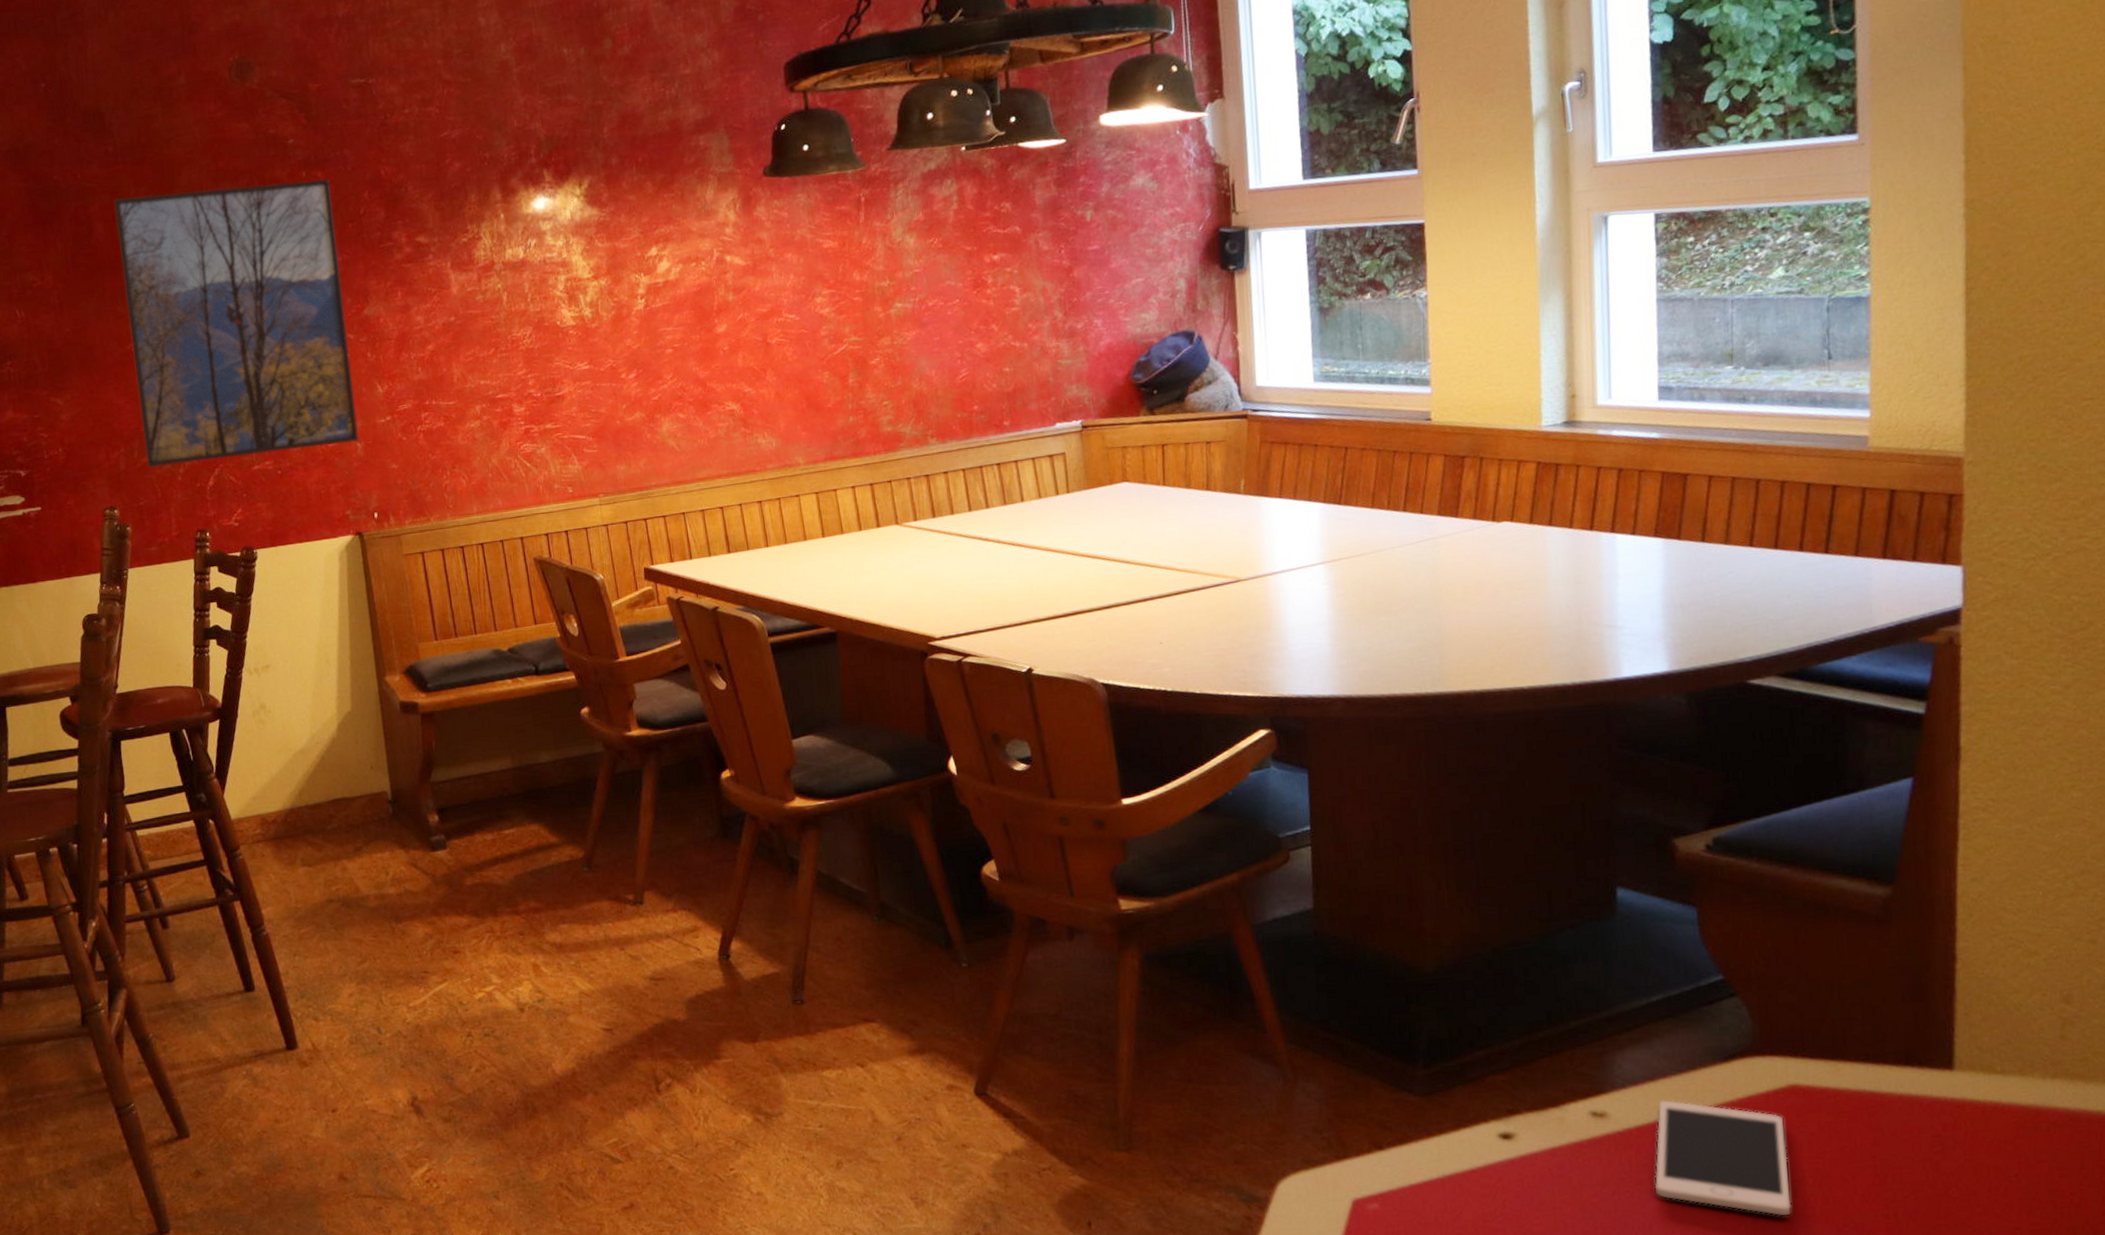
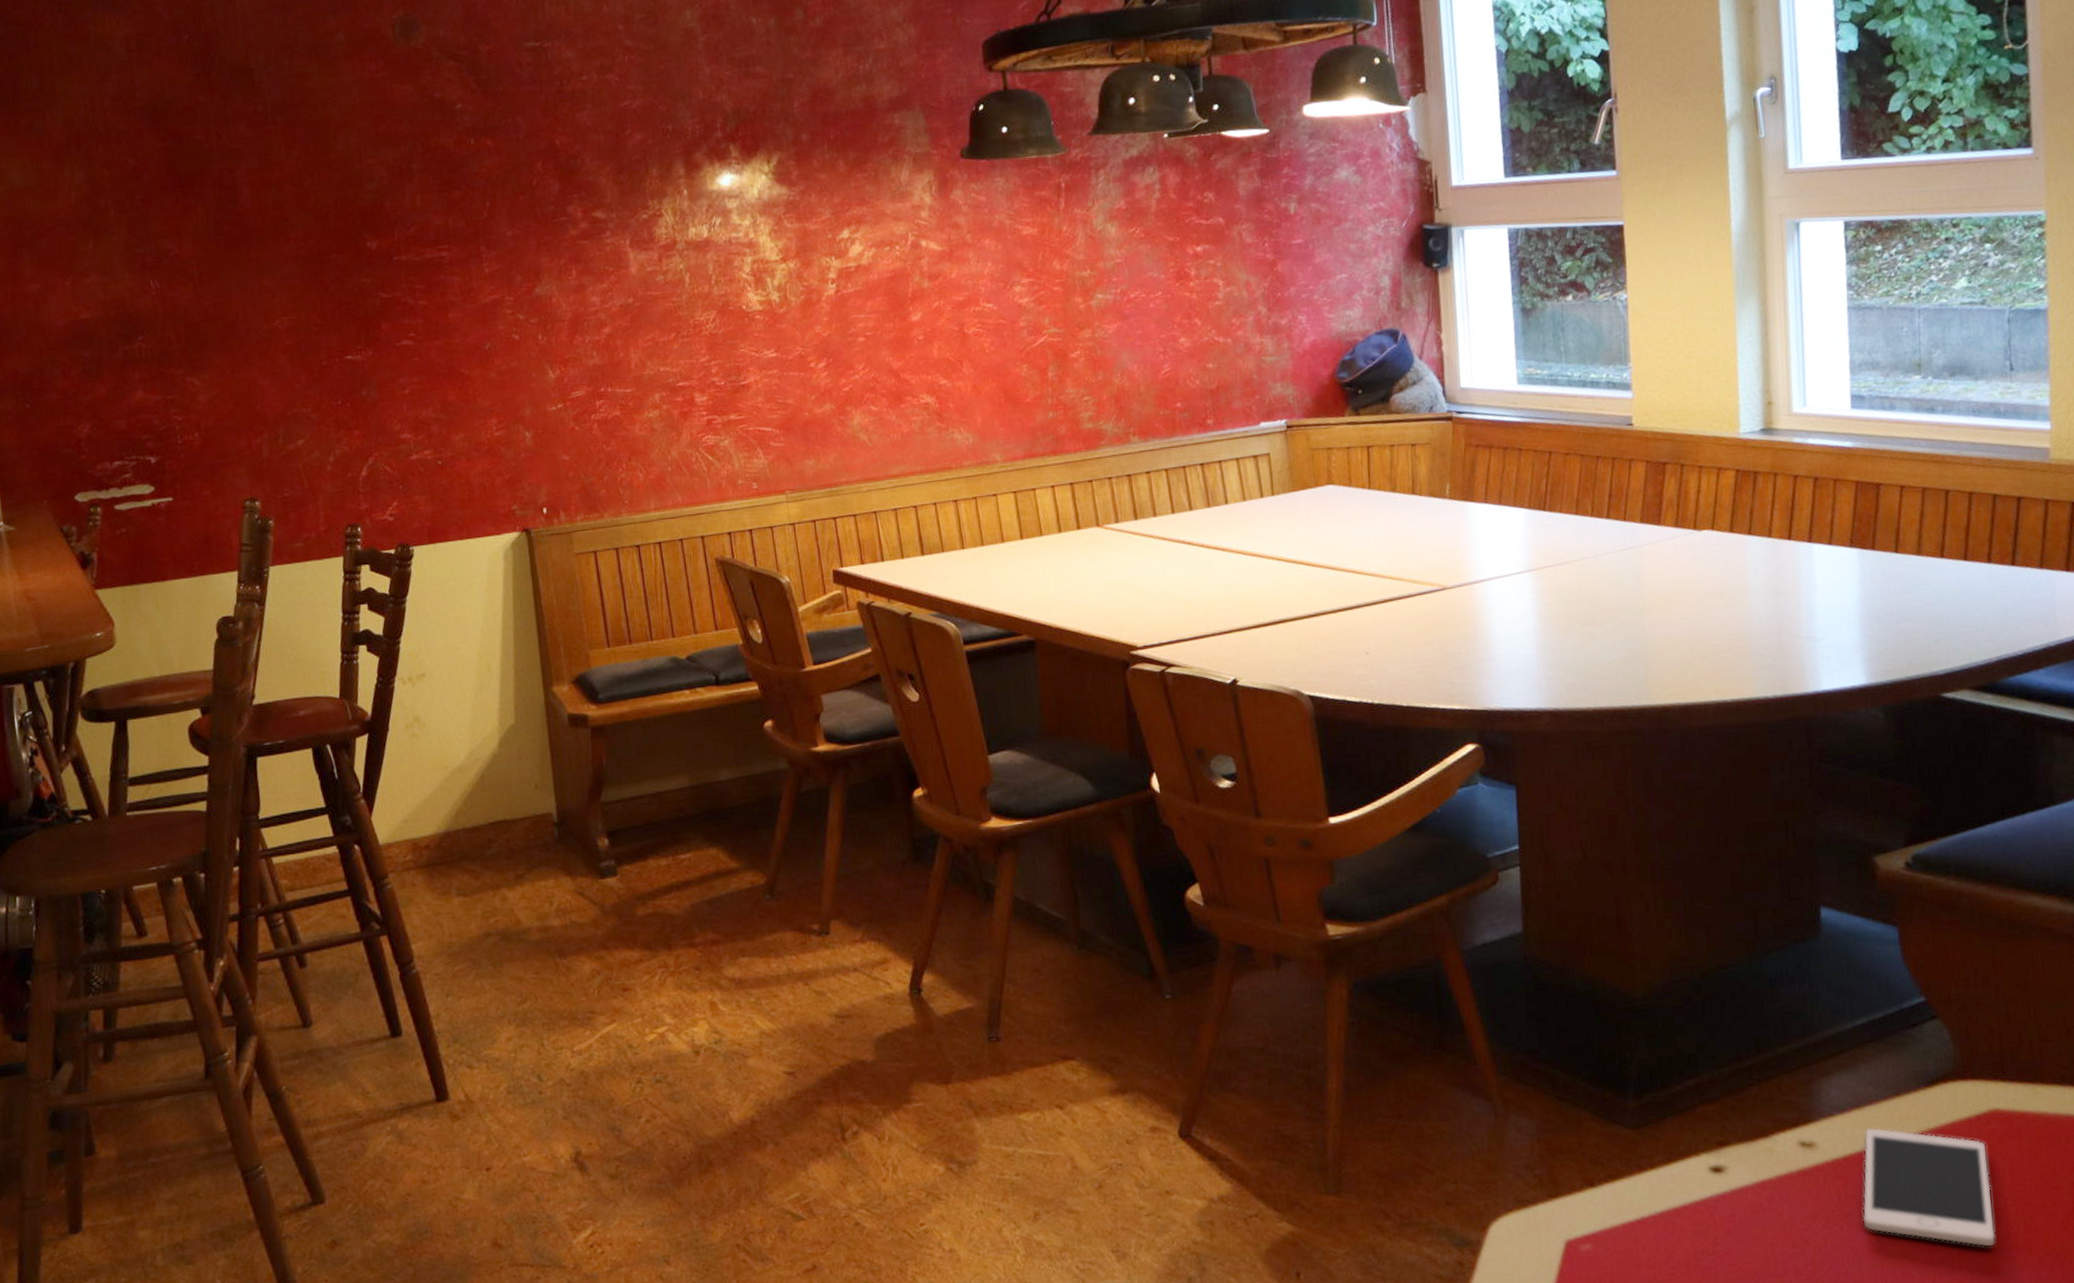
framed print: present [113,179,360,467] -> none [262,148,529,455]

